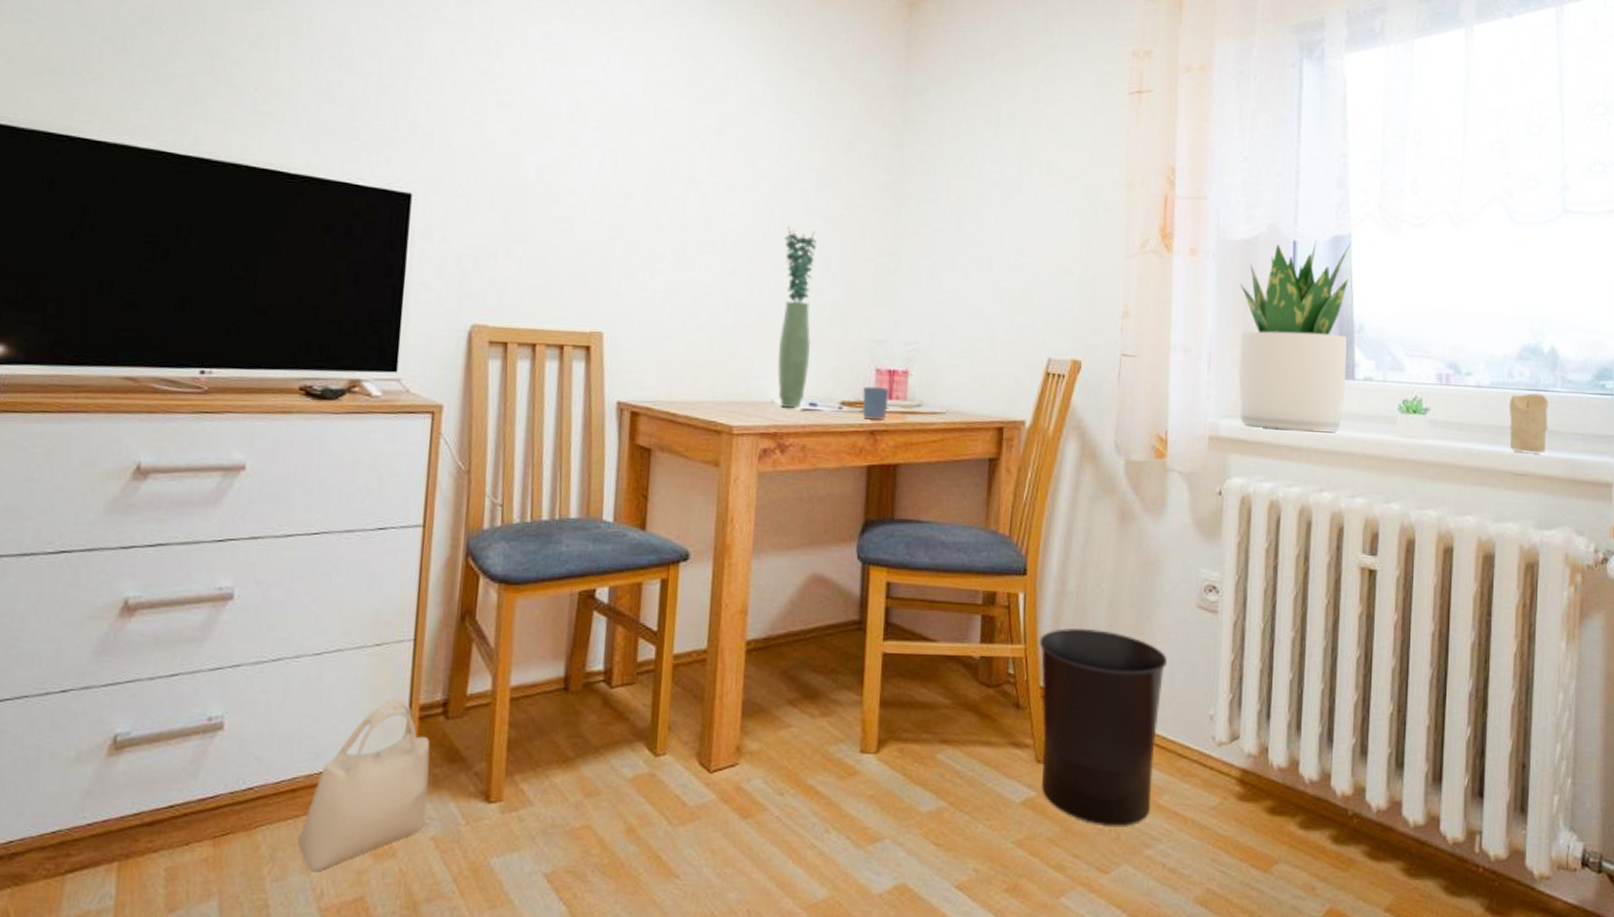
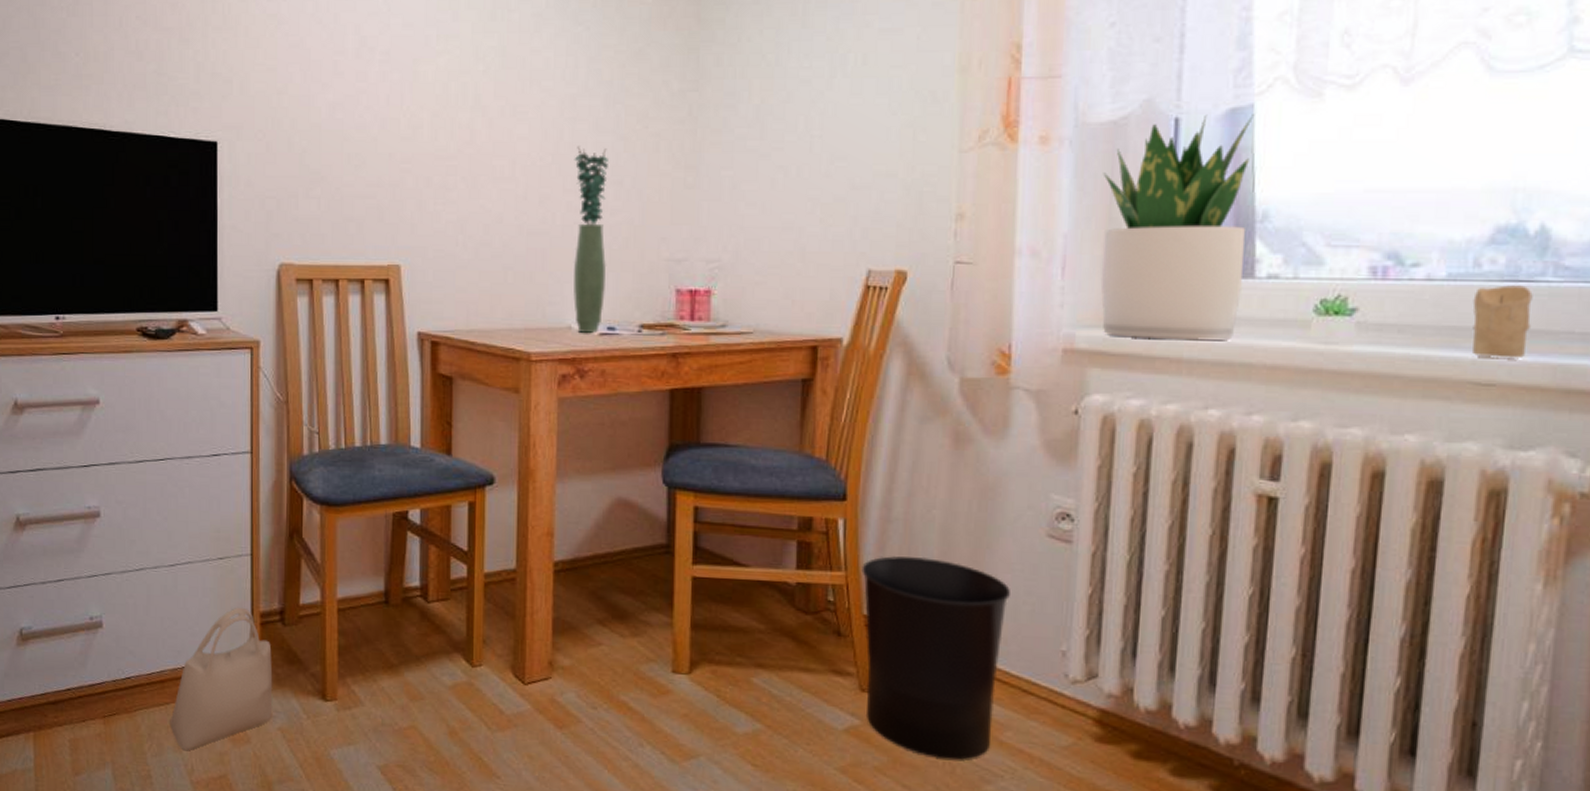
mug: present [862,386,889,420] -> none [663,308,691,342]

